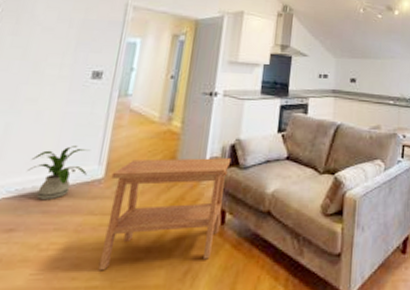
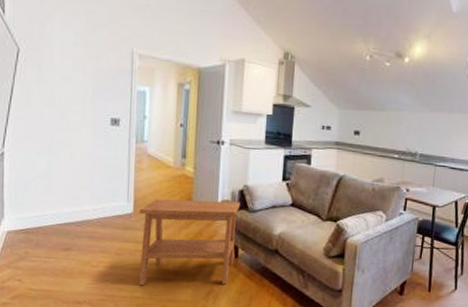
house plant: present [26,146,90,199] -> none [71,184,119,228]

